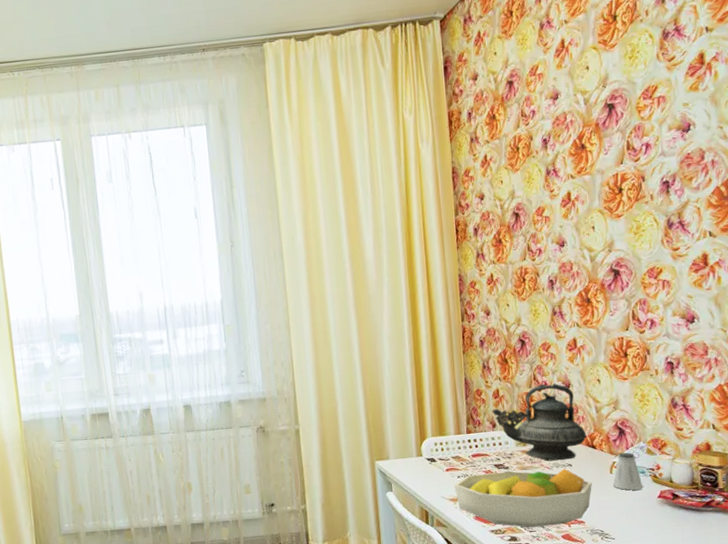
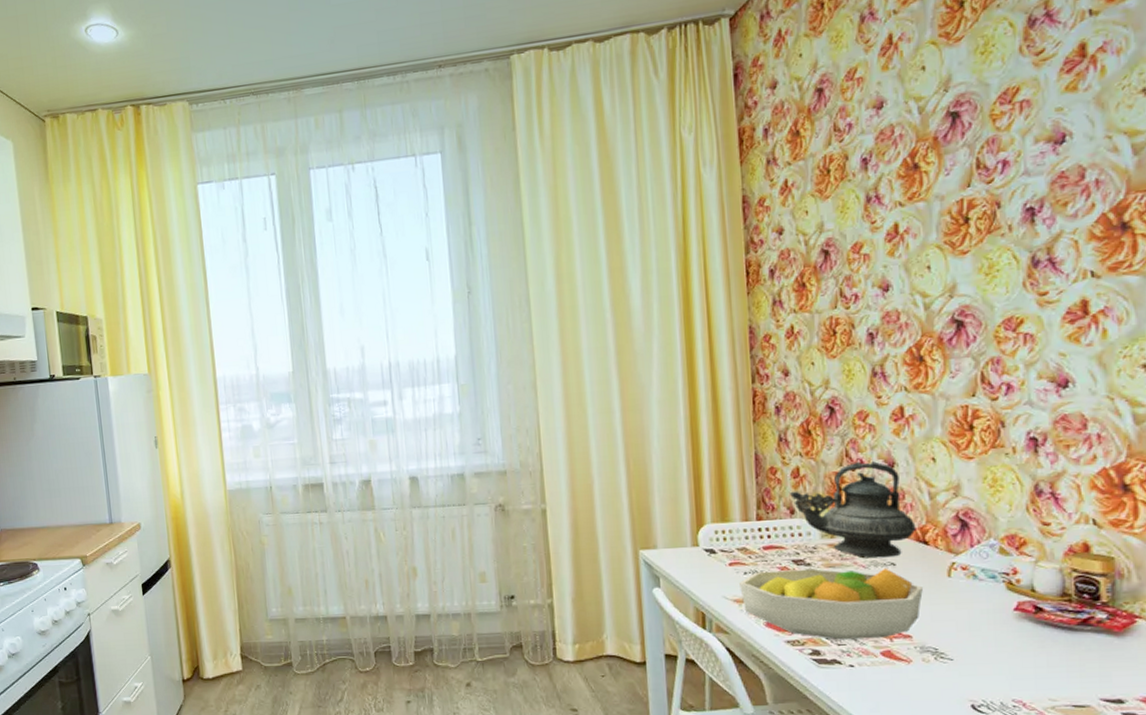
saltshaker: present [612,452,643,490] -> none [951,550,994,599]

